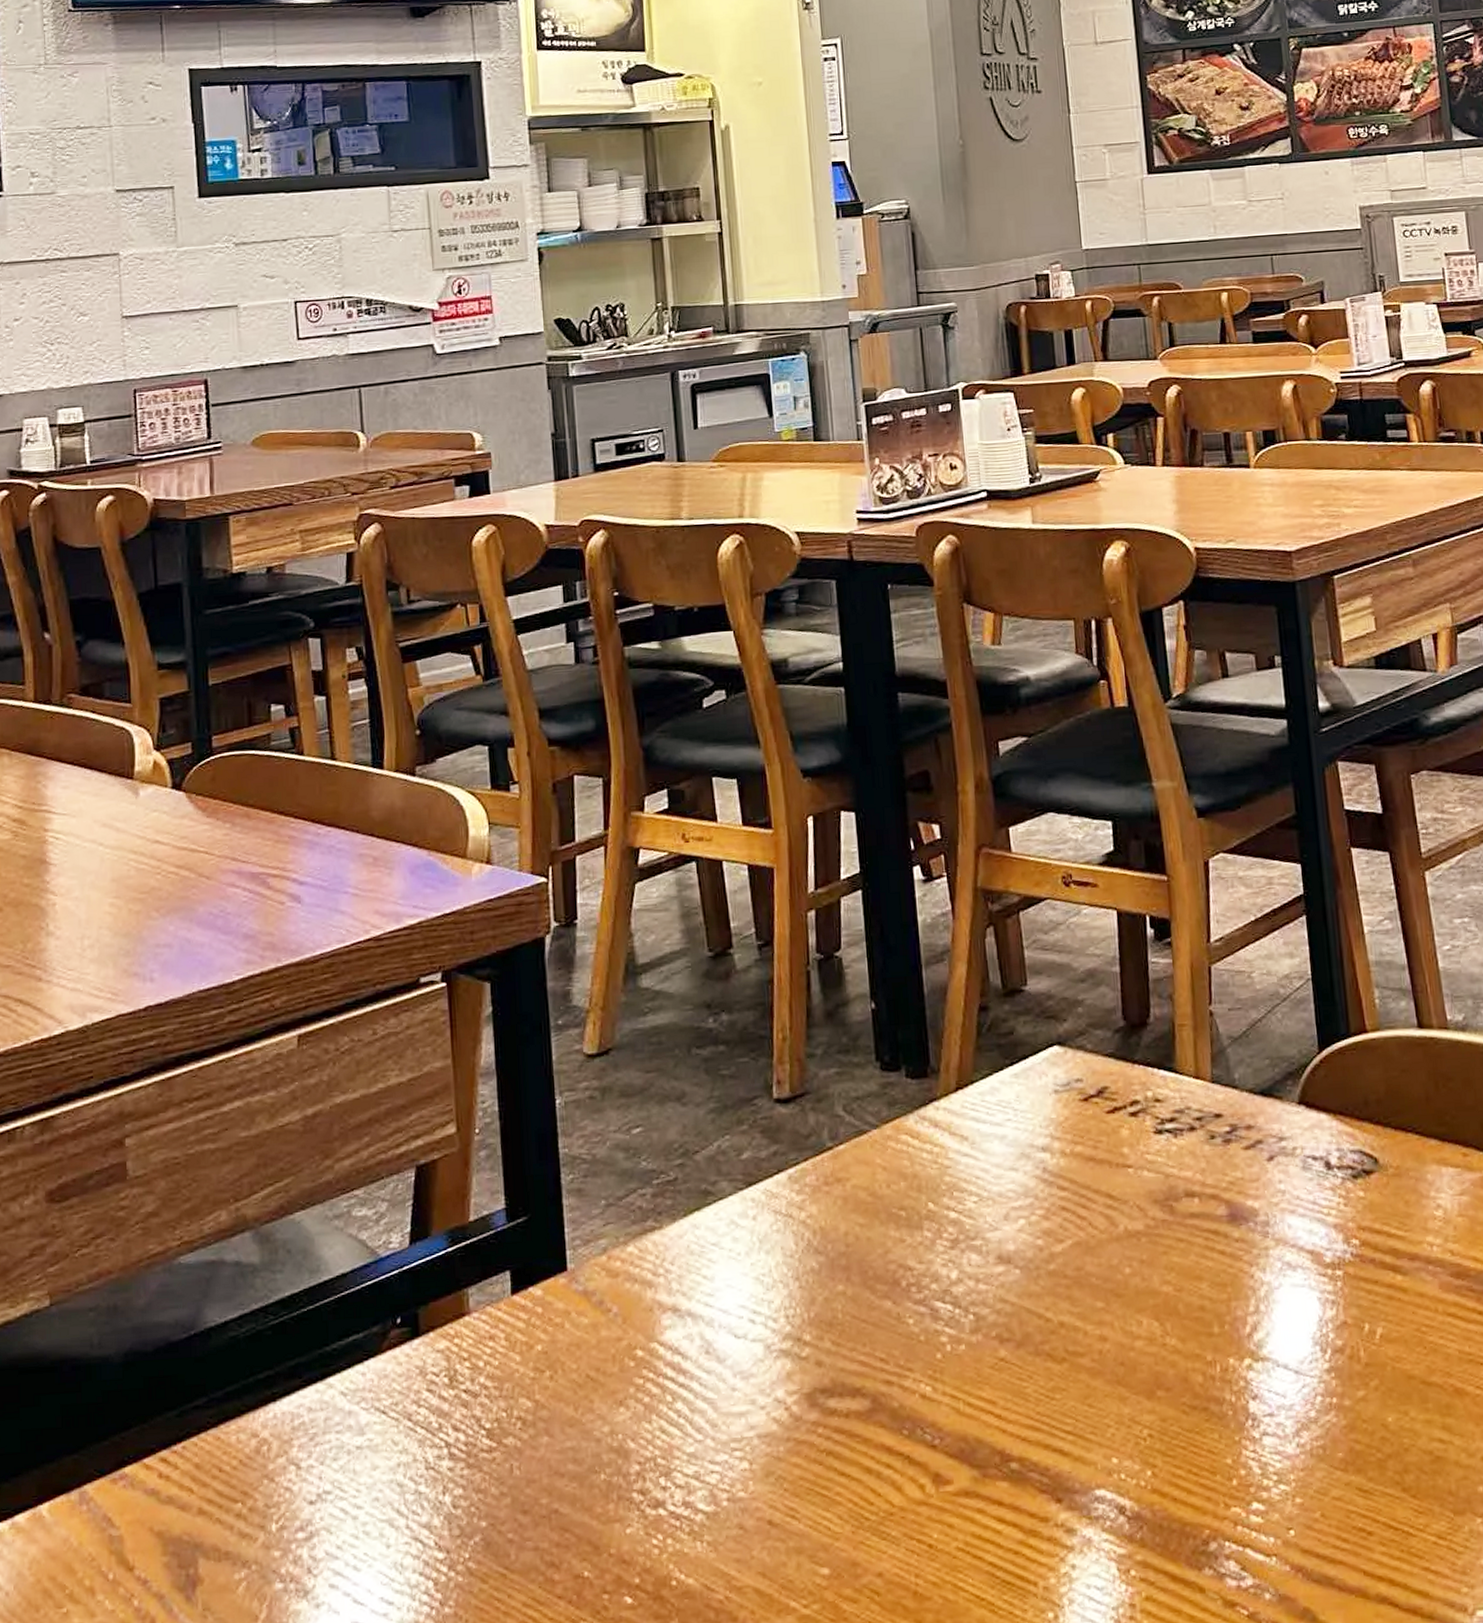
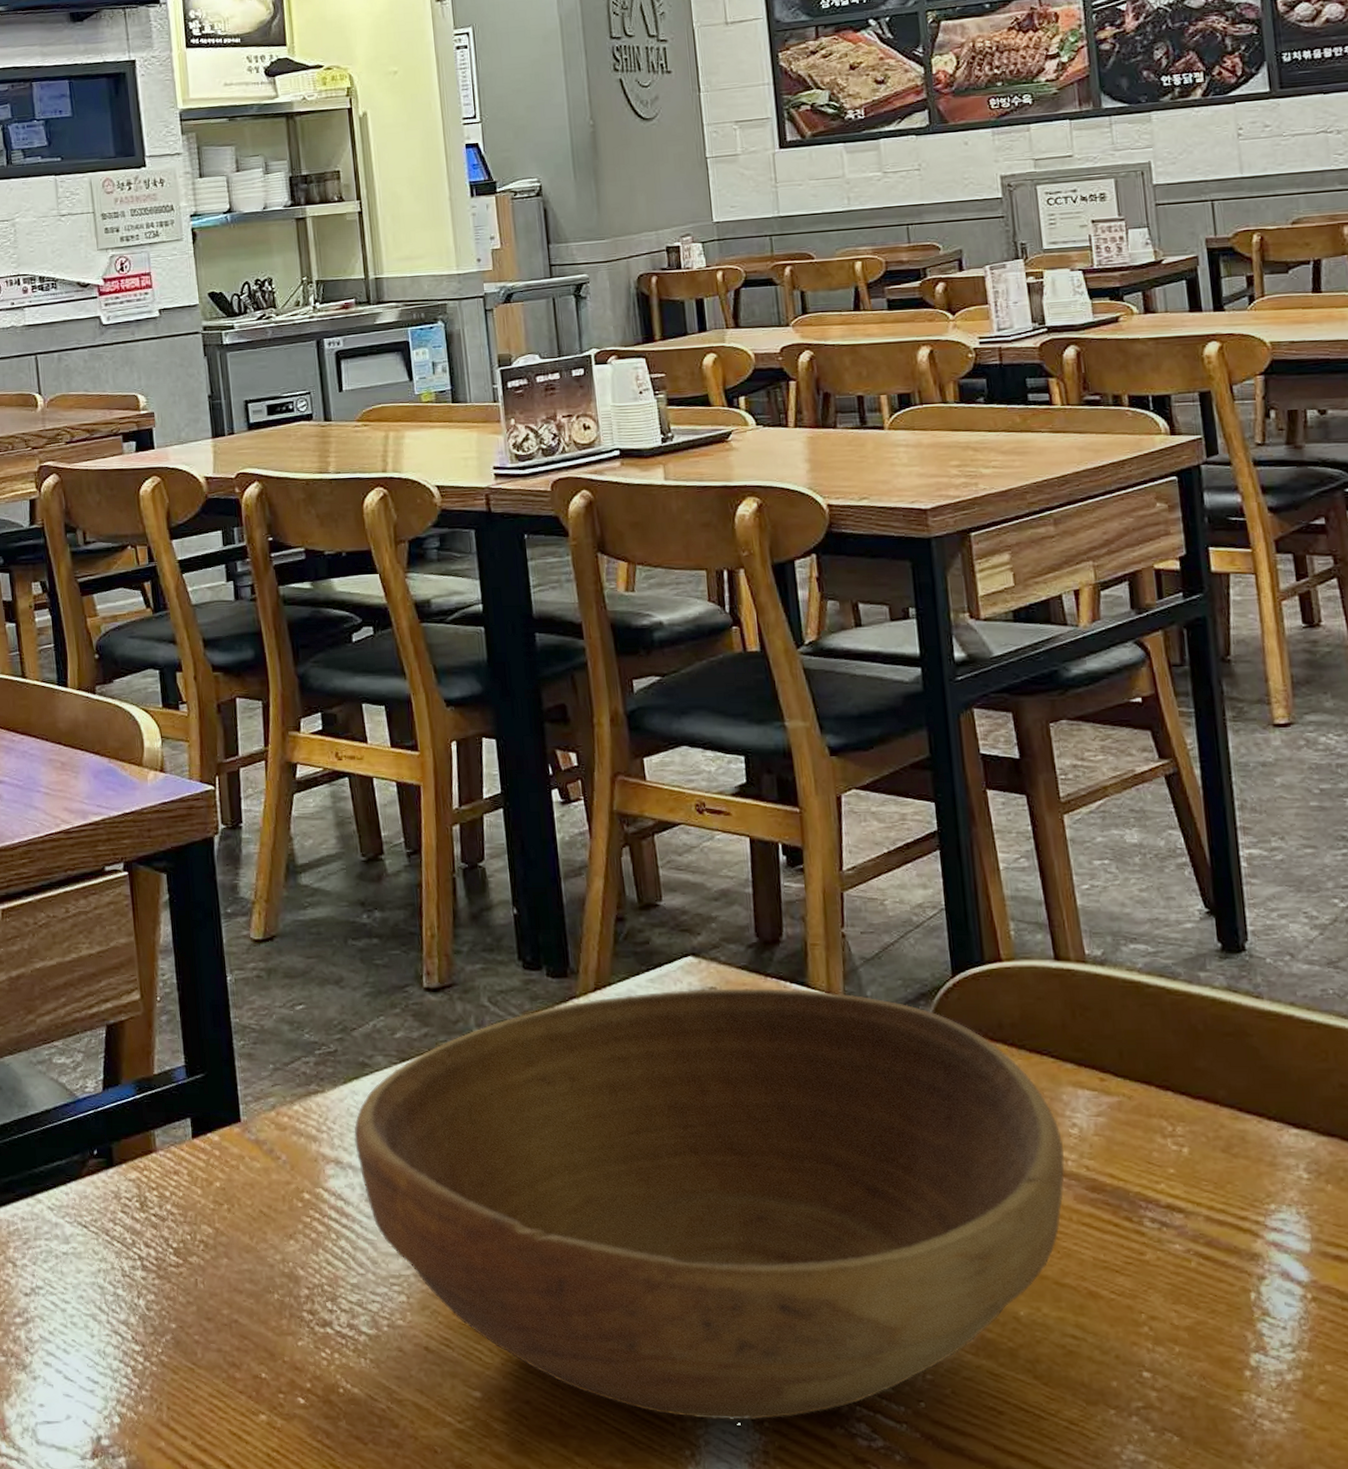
bowl: none [694,1076,1431,1574] -> present [354,988,1065,1421]

